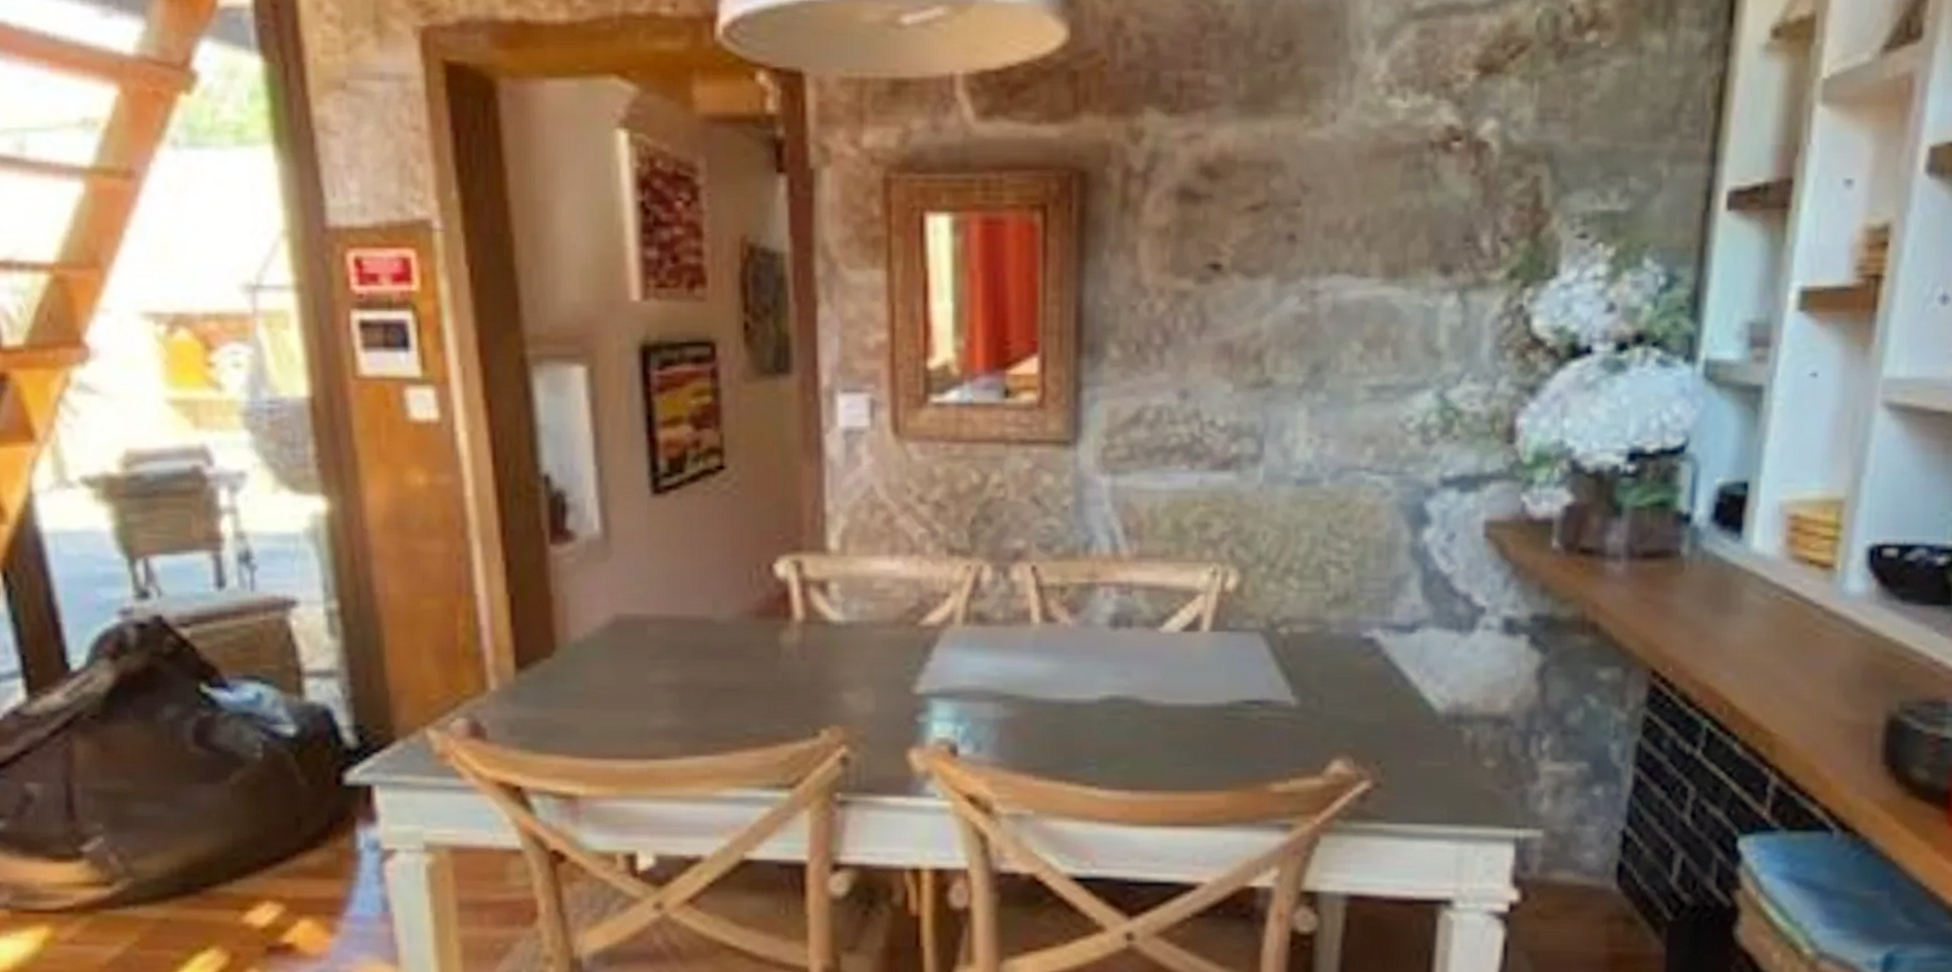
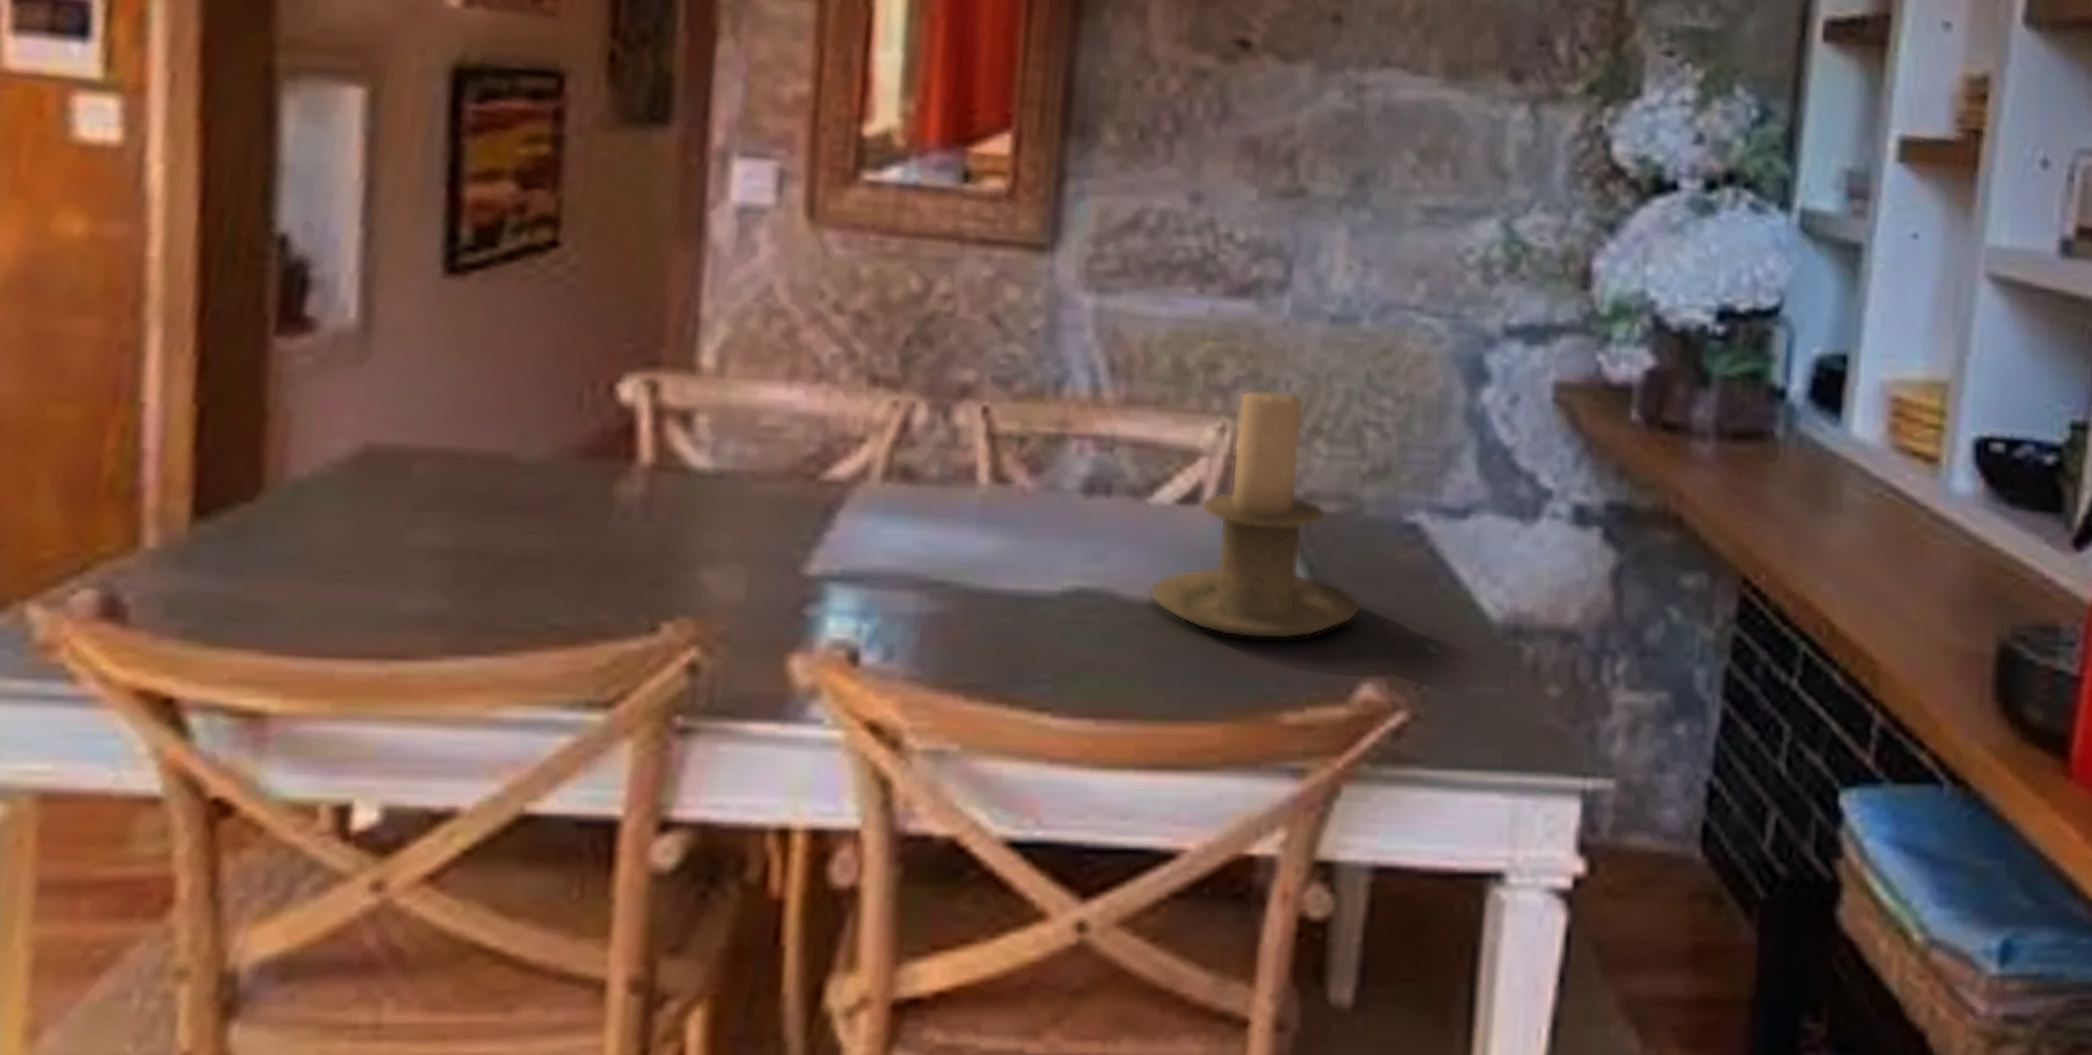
candle holder: none [1164,541,1330,730] -> present [1149,389,1361,640]

